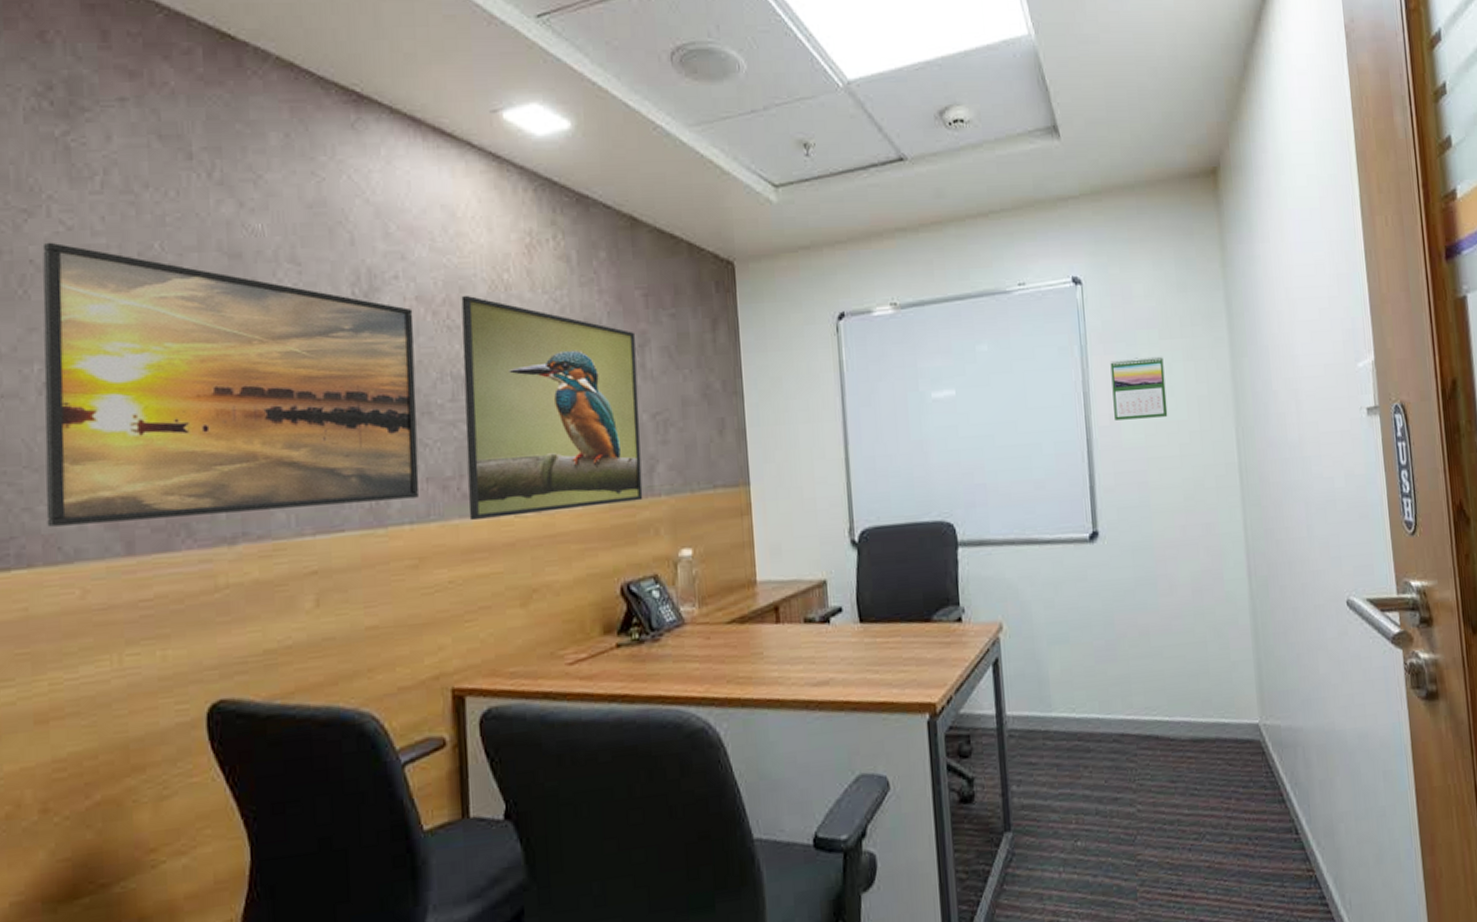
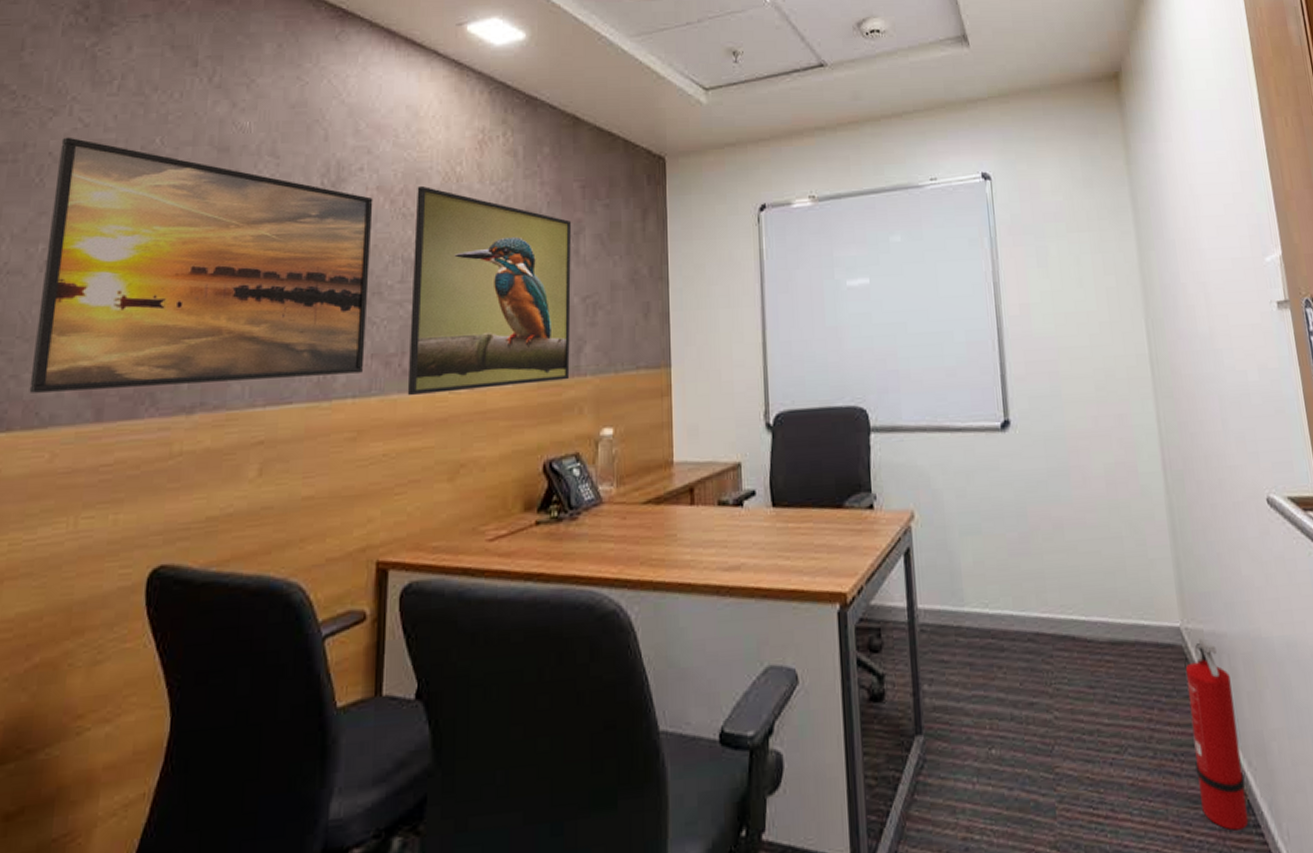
calendar: present [1110,356,1168,420] -> none [1019,248,1077,310]
fire extinguisher: none [1262,733,1315,903] -> present [1185,638,1249,831]

